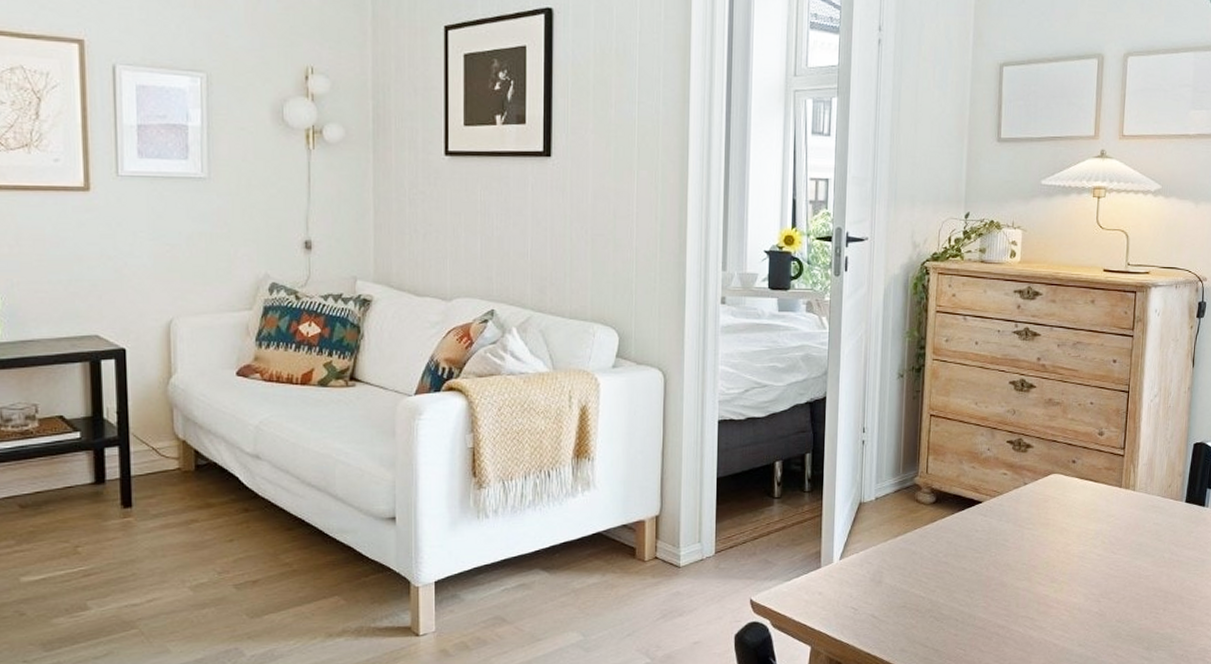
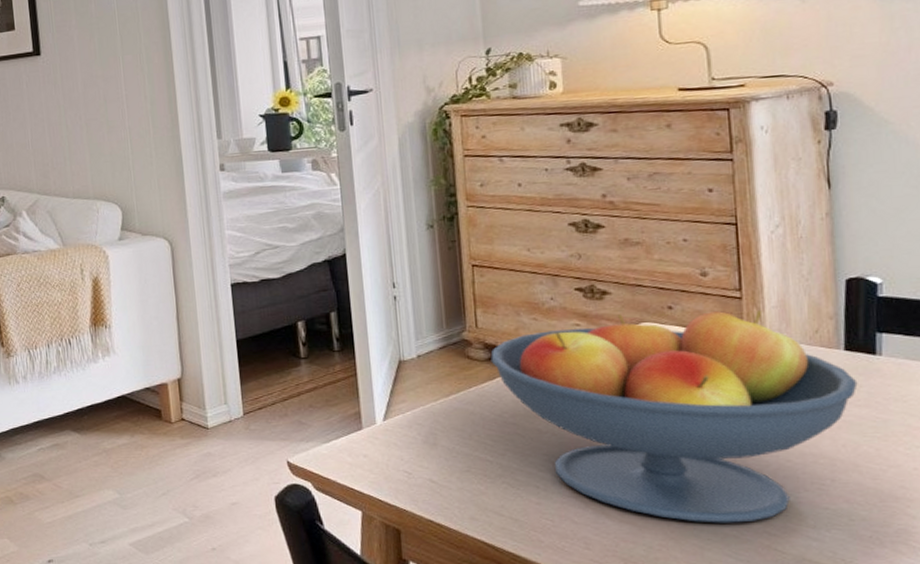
fruit bowl: none [934,466,1190,648] -> present [490,310,858,523]

